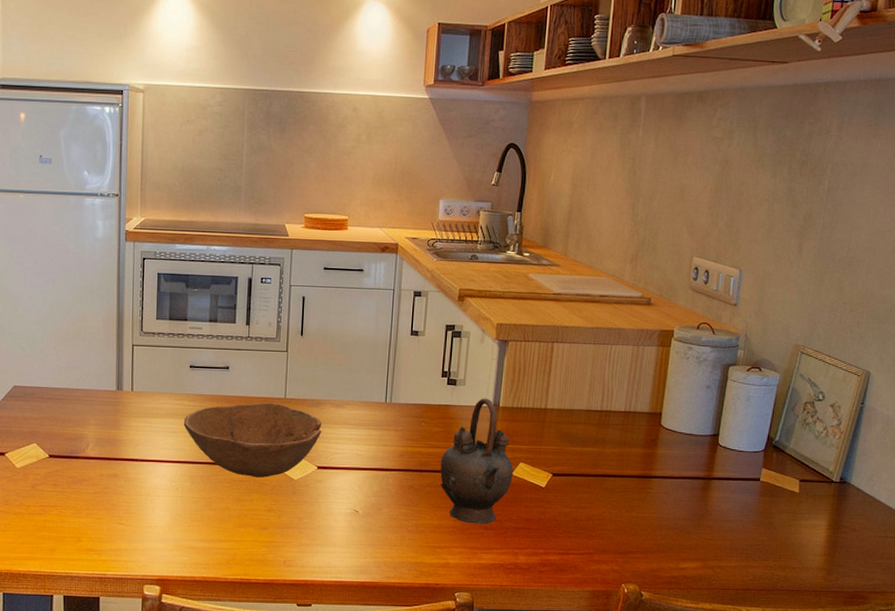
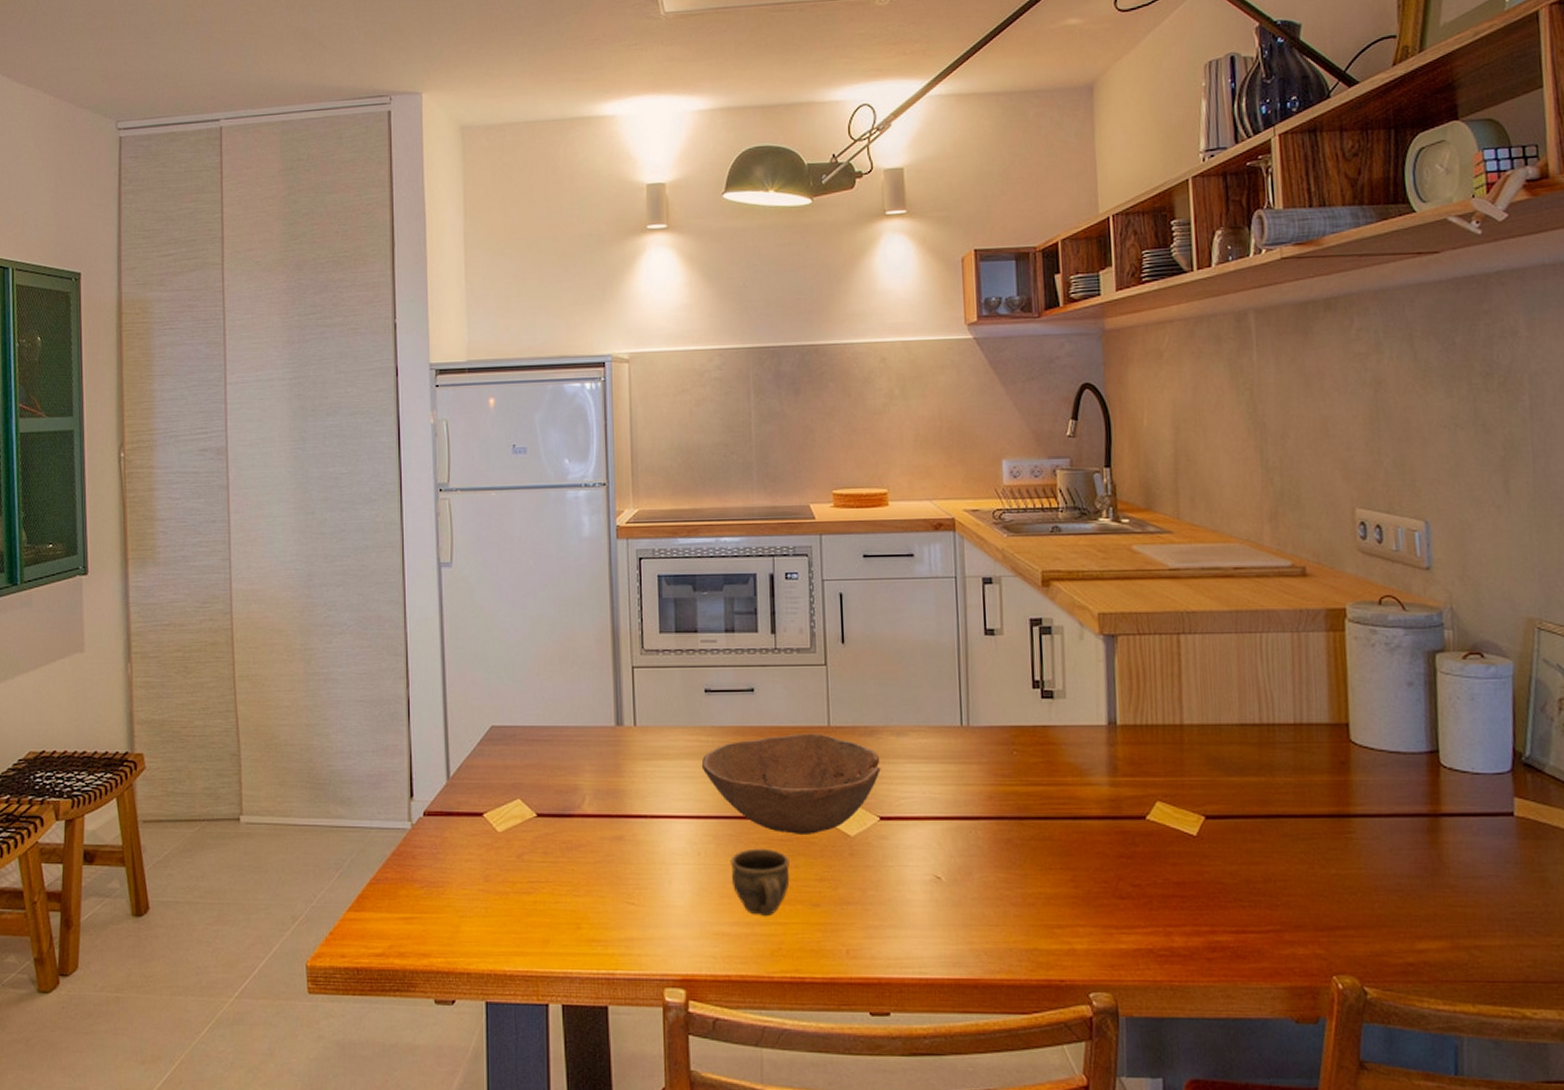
cup: none [201,486,246,536] -> present [730,848,790,917]
teapot: present [440,398,514,524] -> none [1044,714,1149,892]

